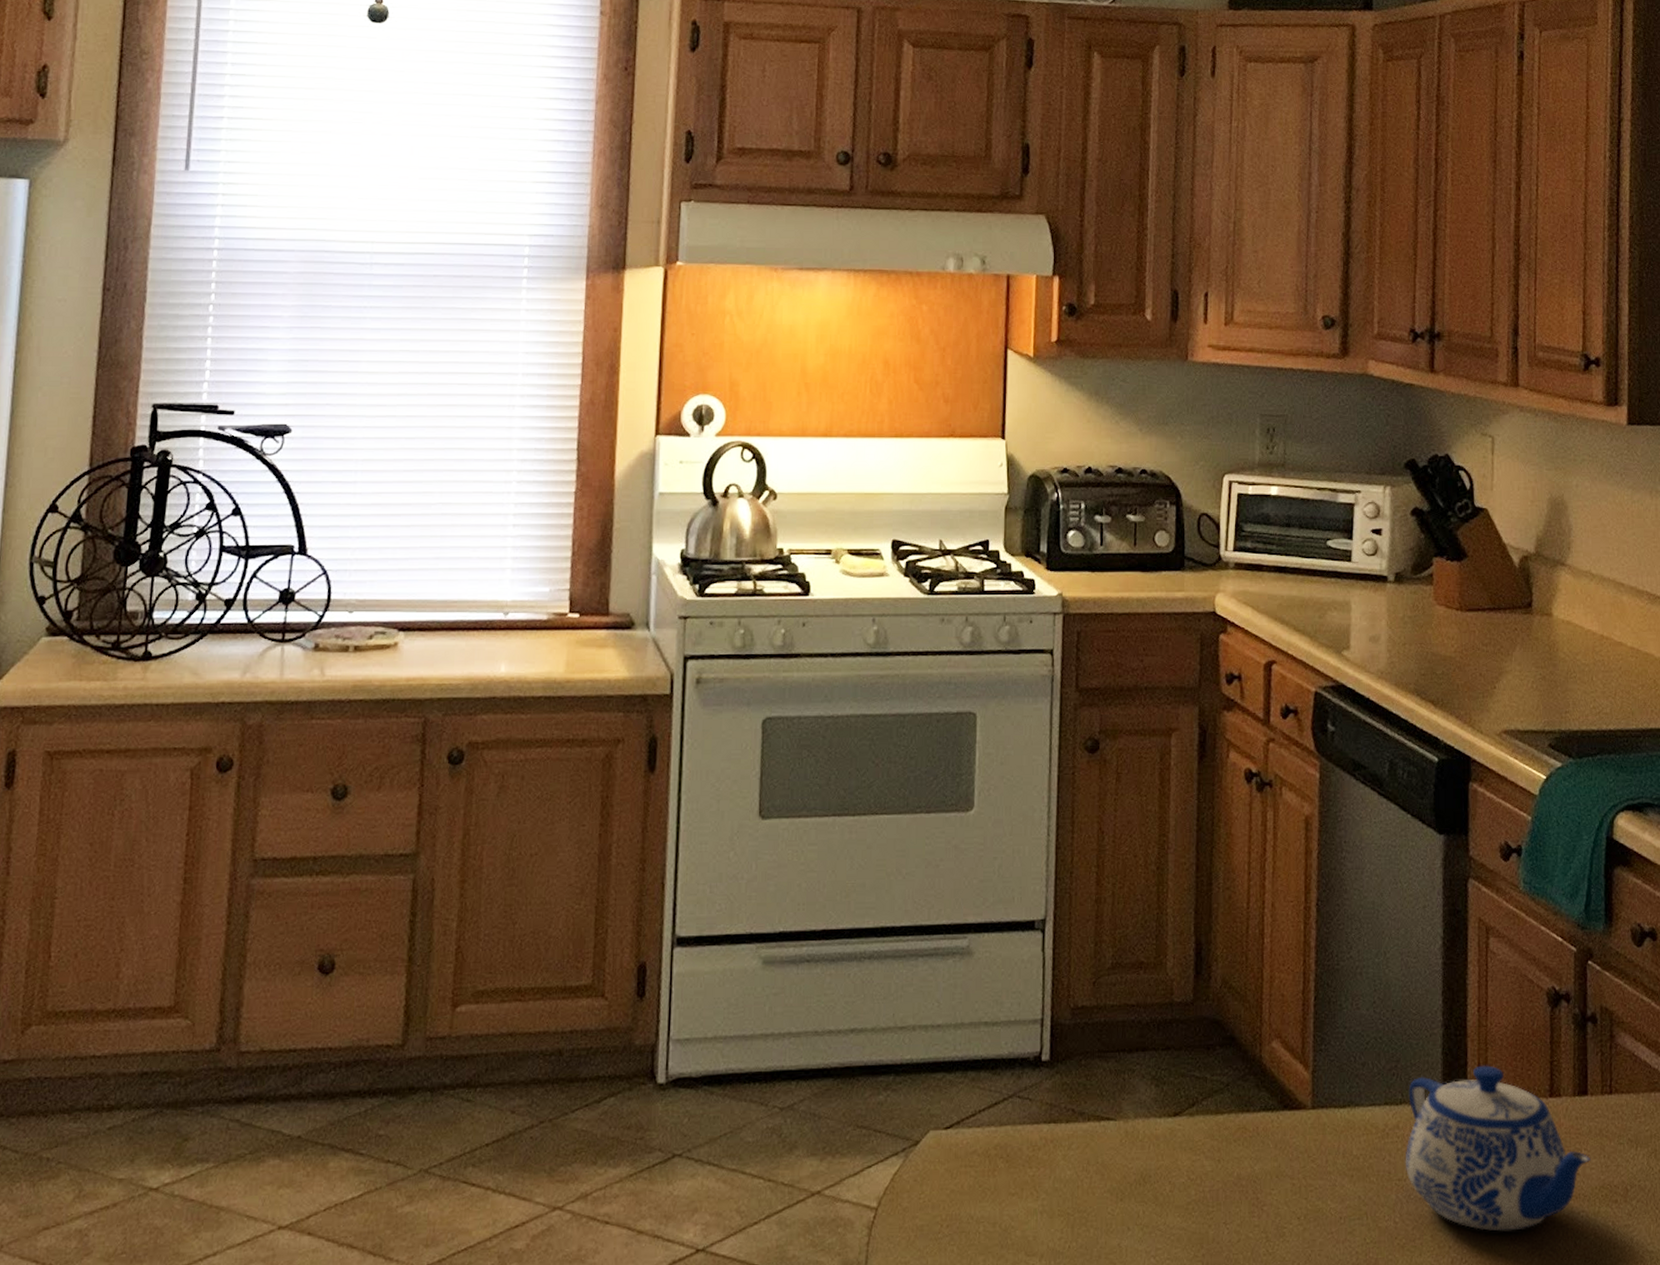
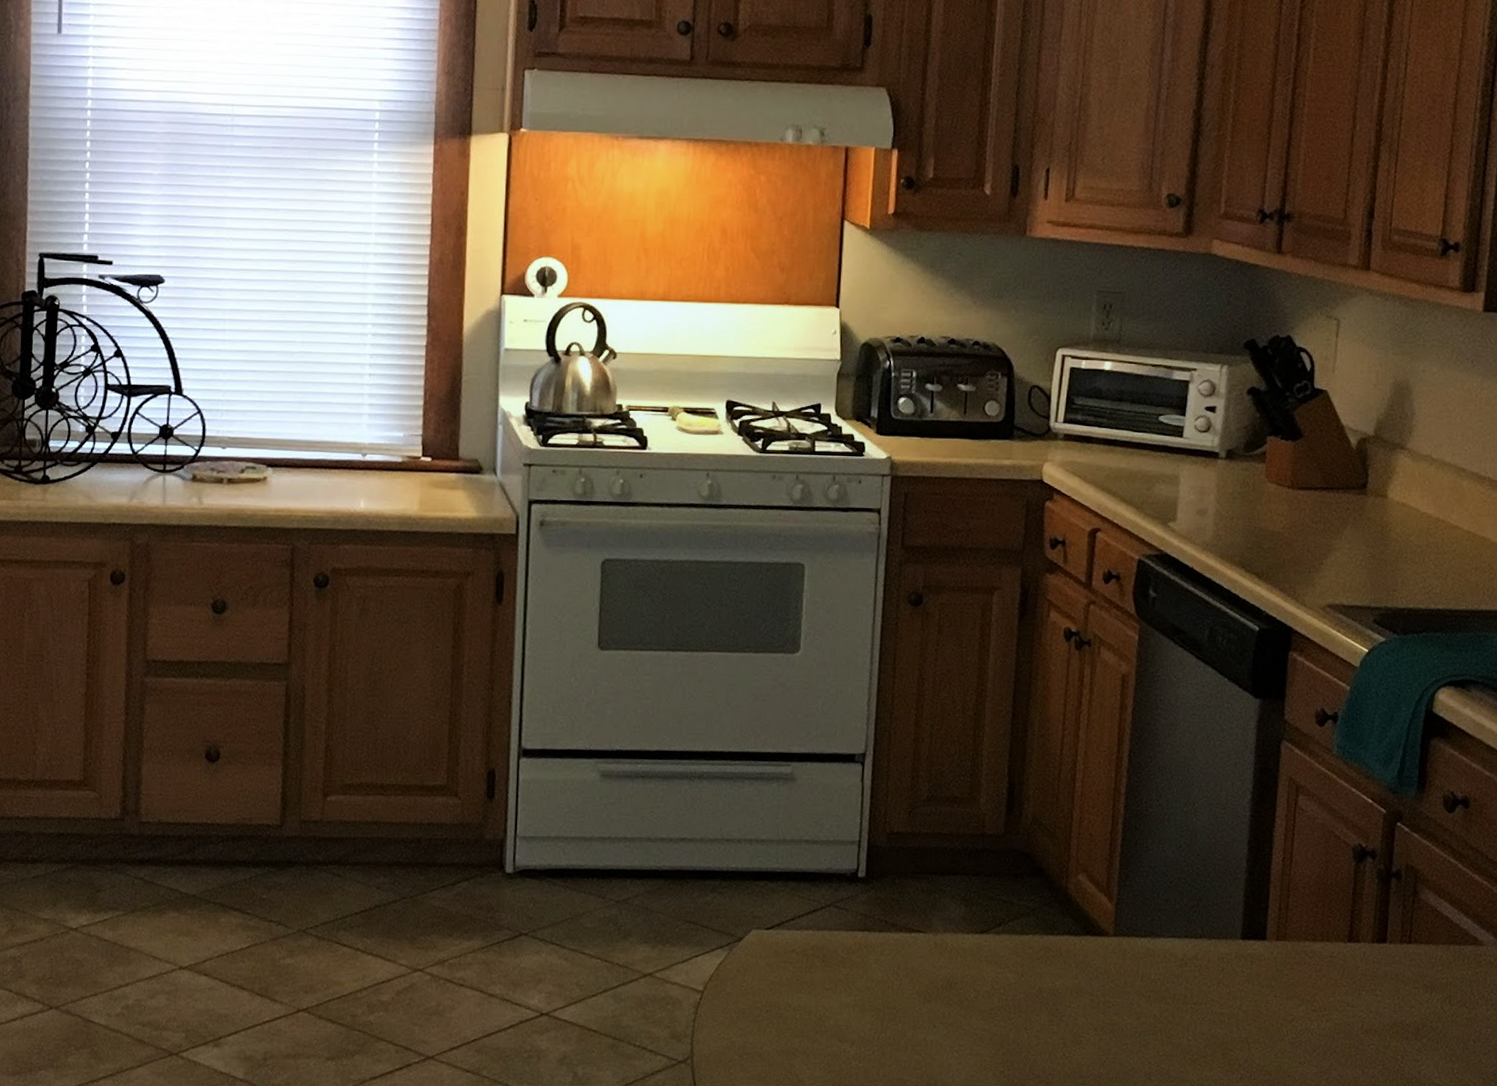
teapot: present [1405,1065,1591,1232] -> none [1201,909,1385,1056]

